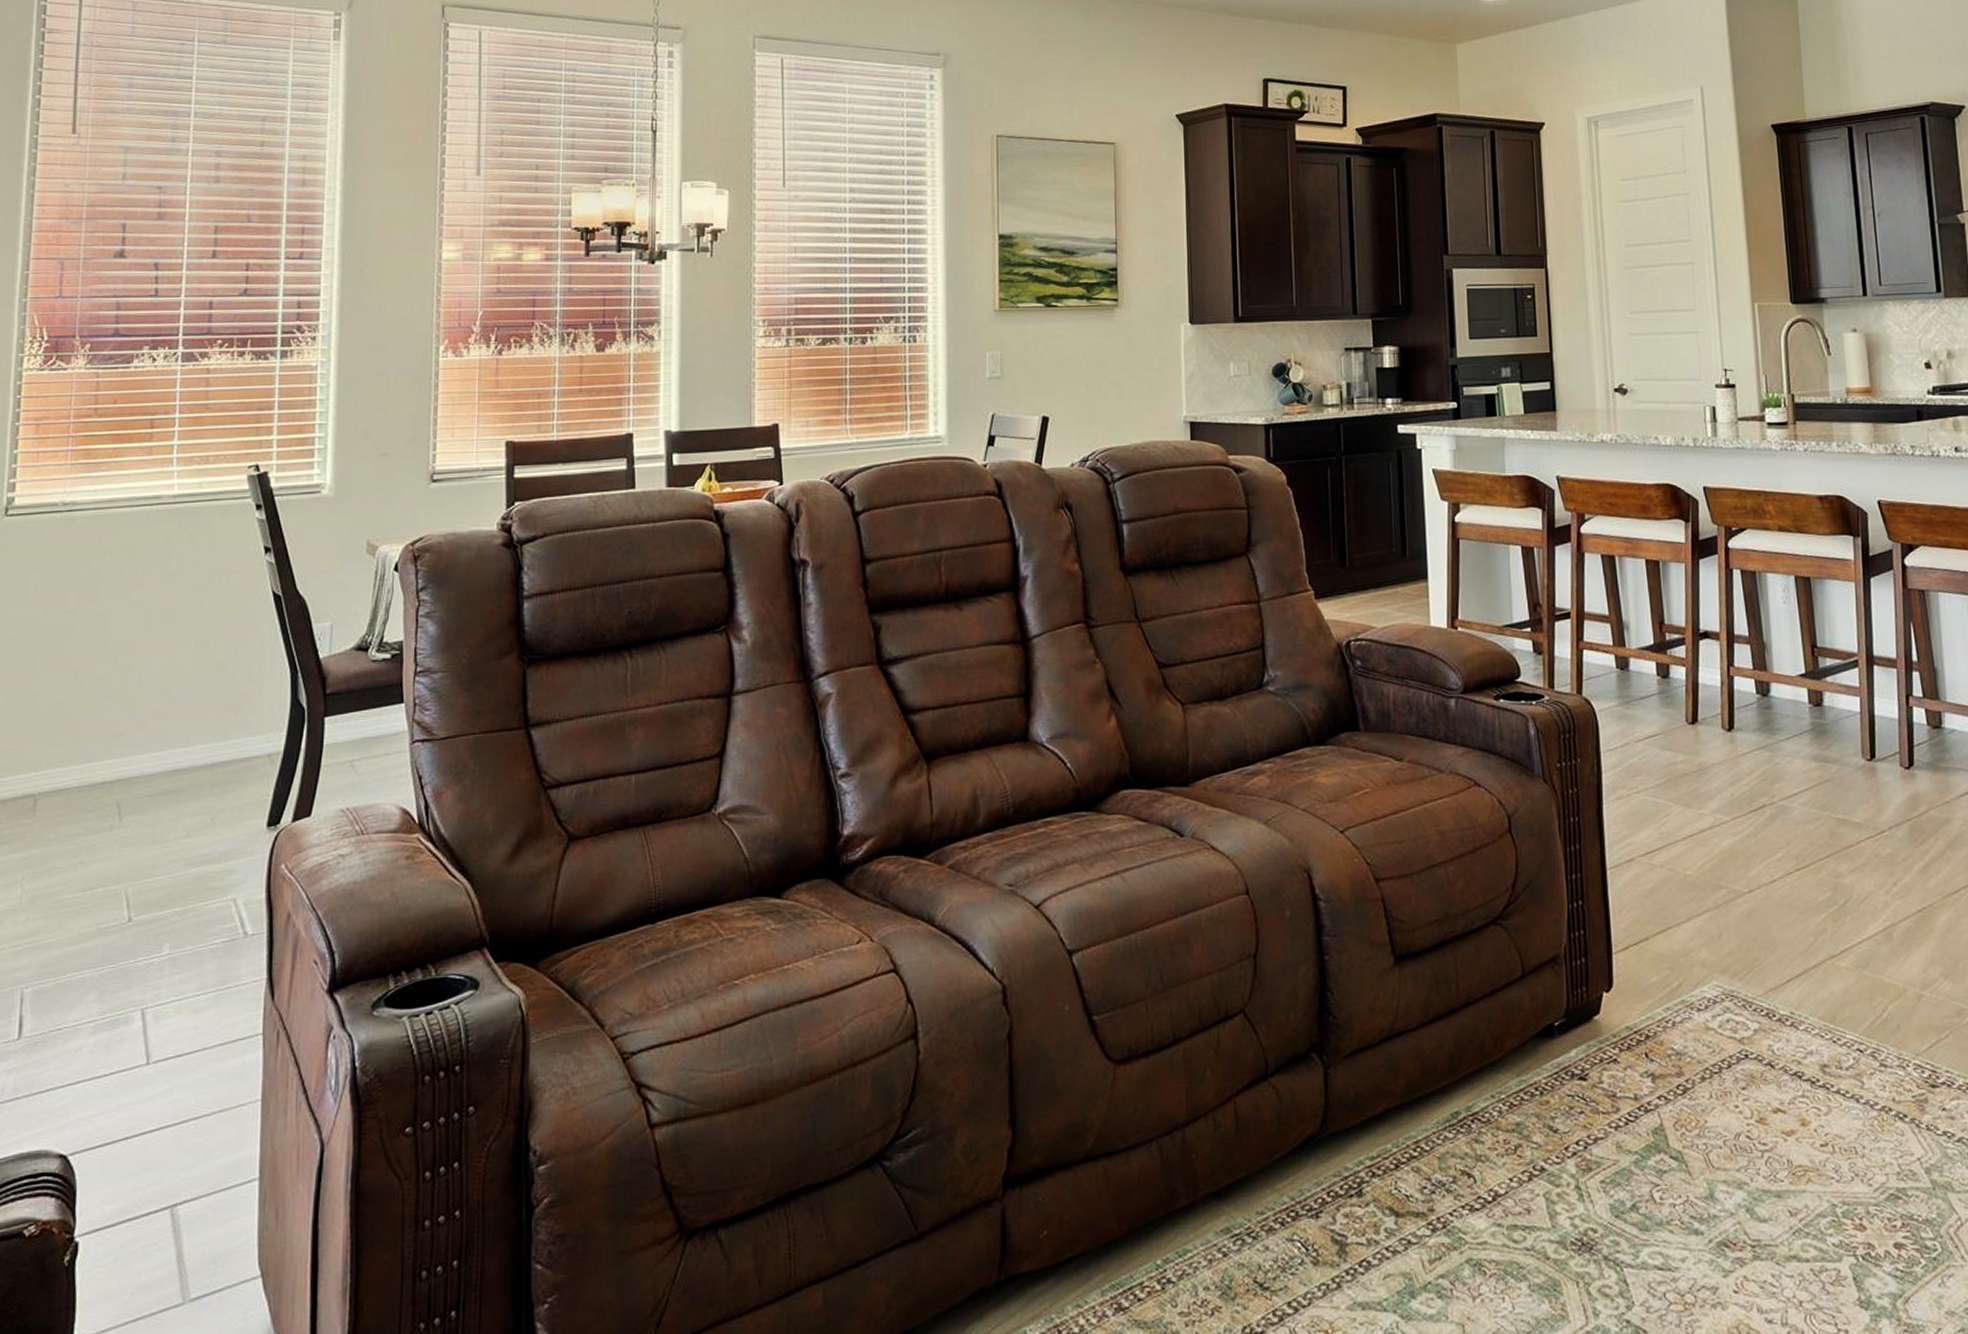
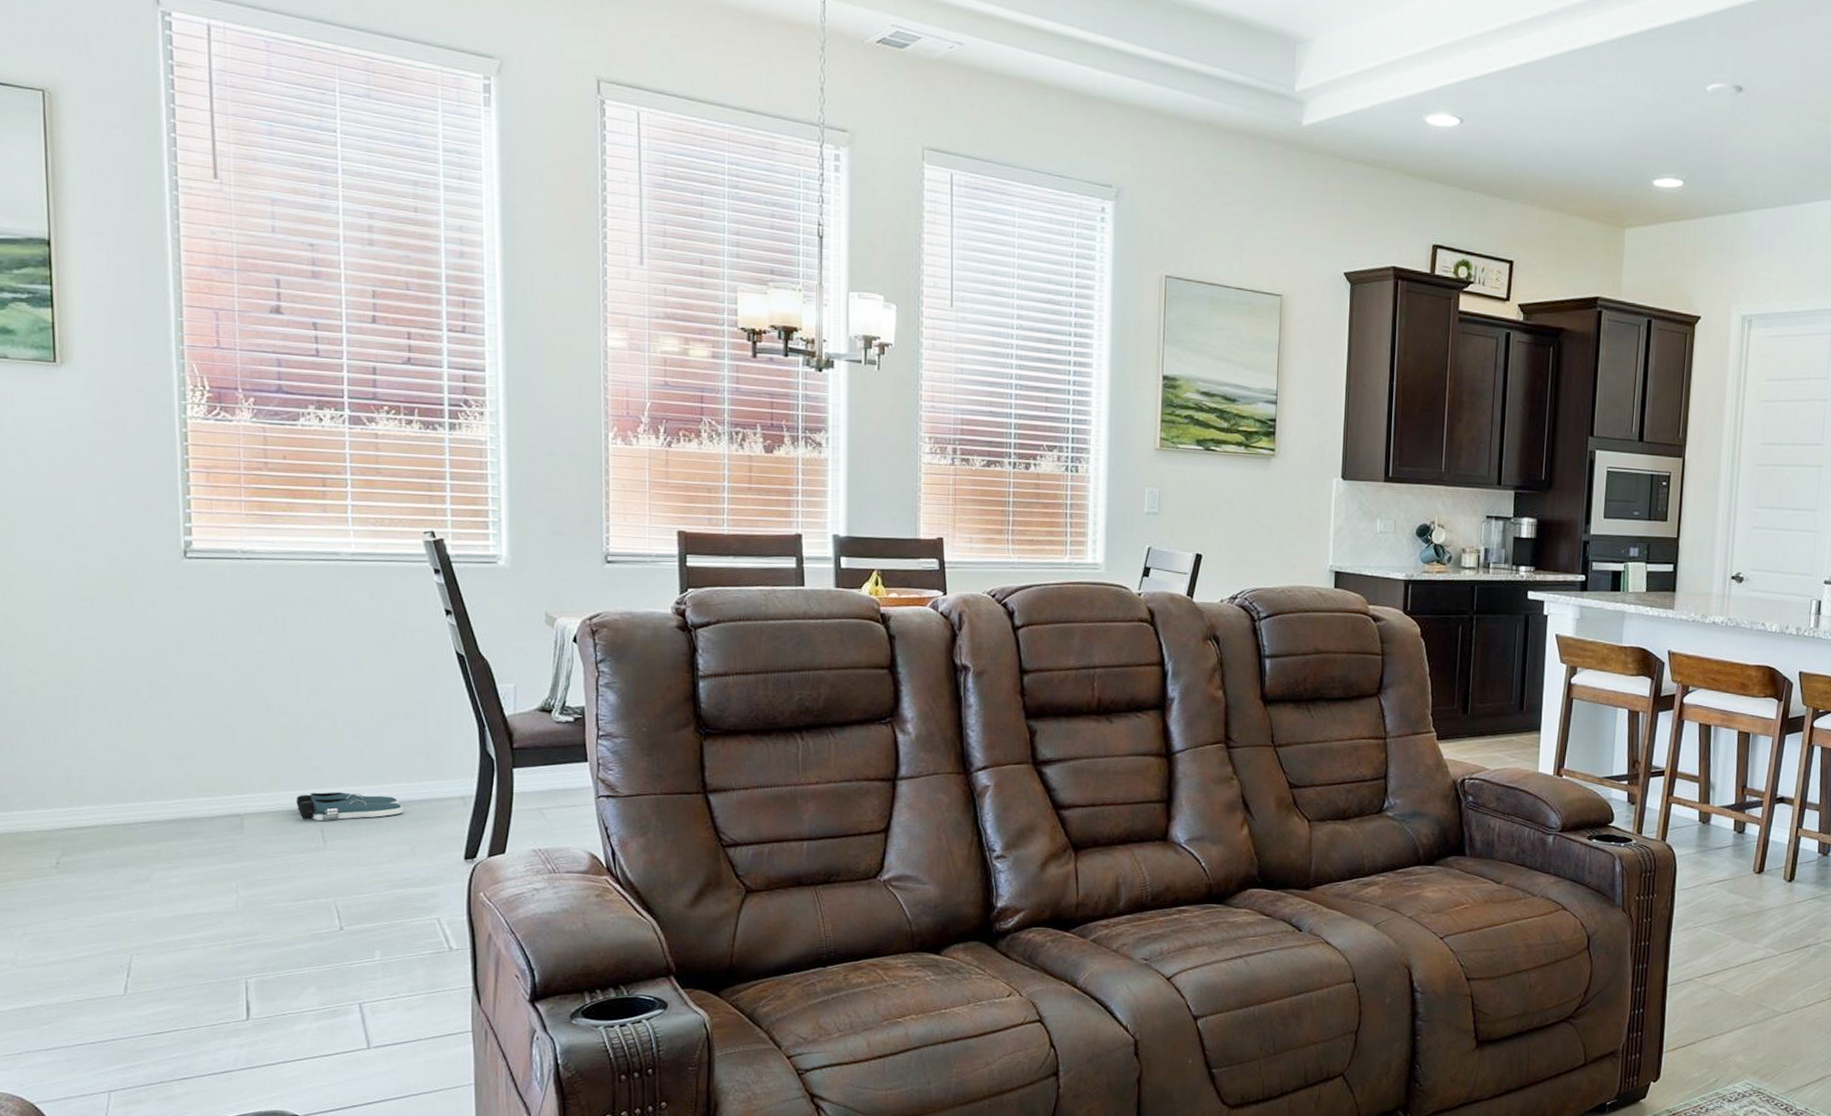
shoe: none [93,759,206,795] -> present [295,791,403,821]

